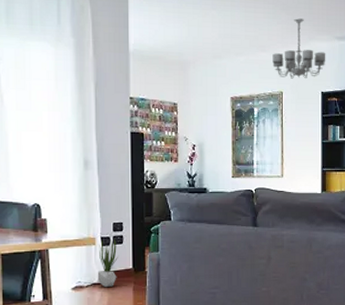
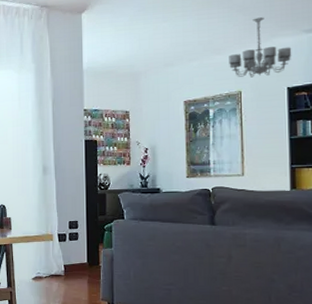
potted plant: present [97,239,118,287] -> none [54,235,74,279]

